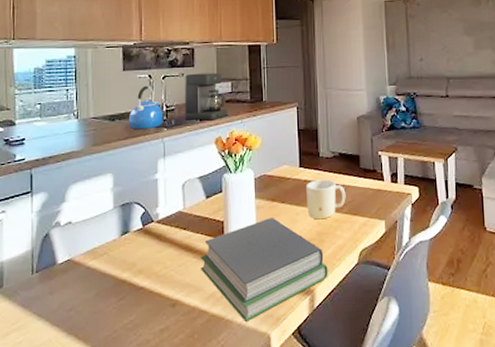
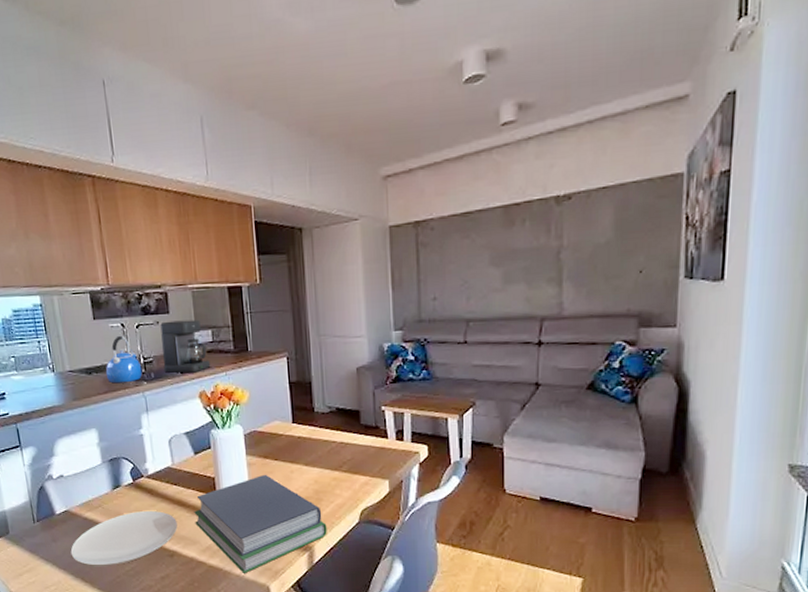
plate: none [67,257,183,322] -> present [70,511,178,567]
mug: present [305,179,346,220] -> none [300,436,345,478]

